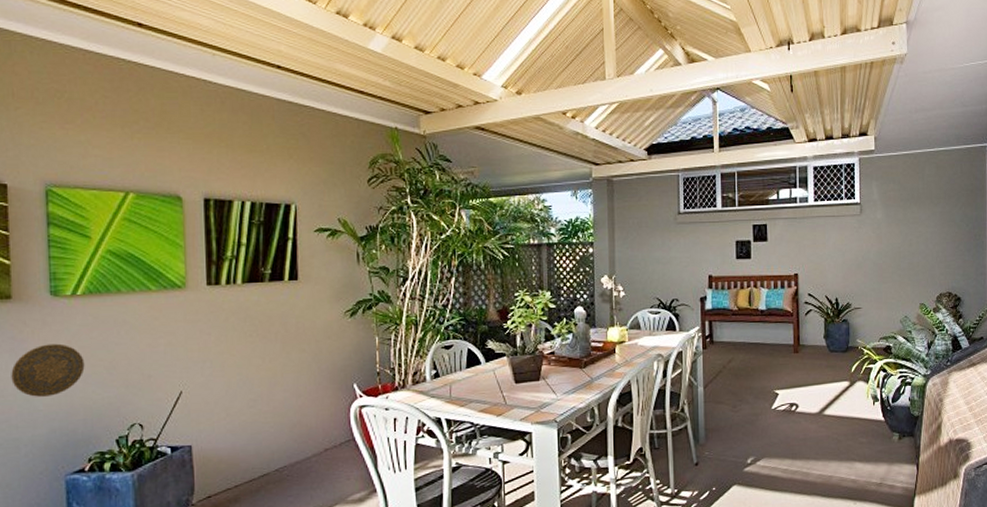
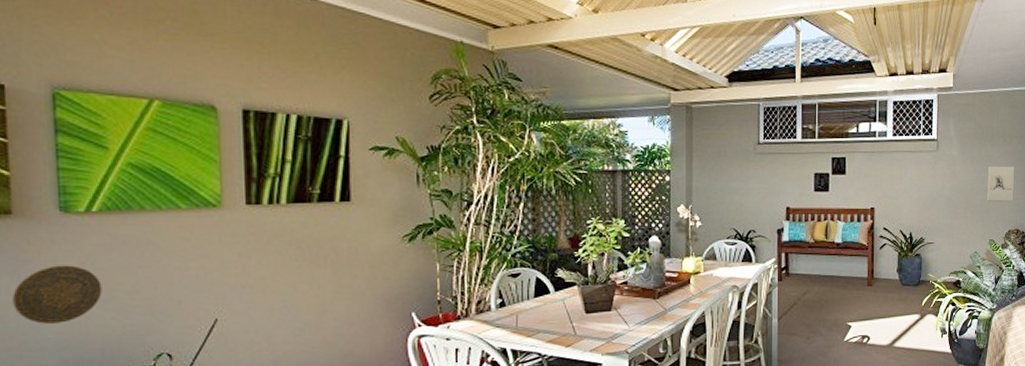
wall sculpture: none [915,229,943,264] -> present [987,167,1014,201]

